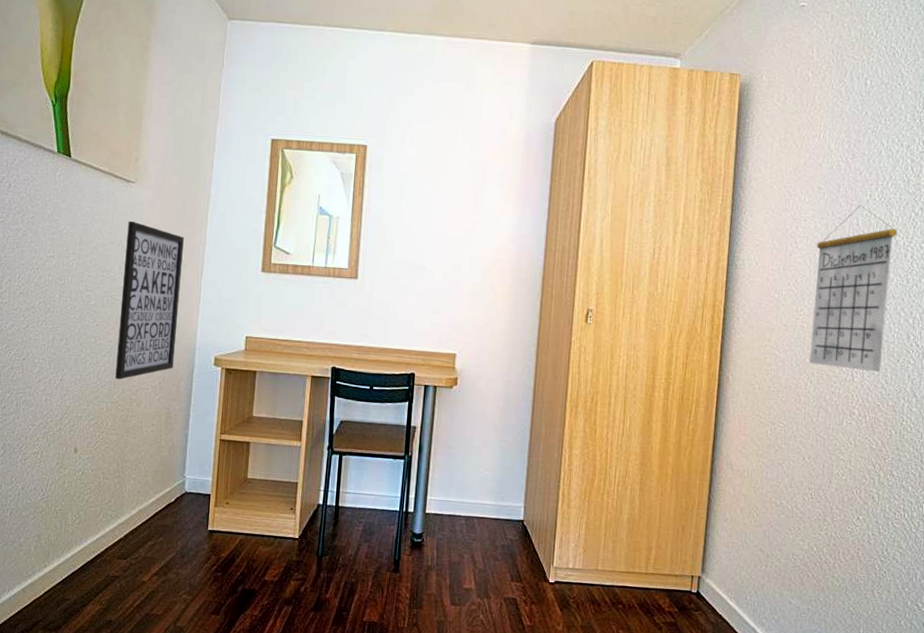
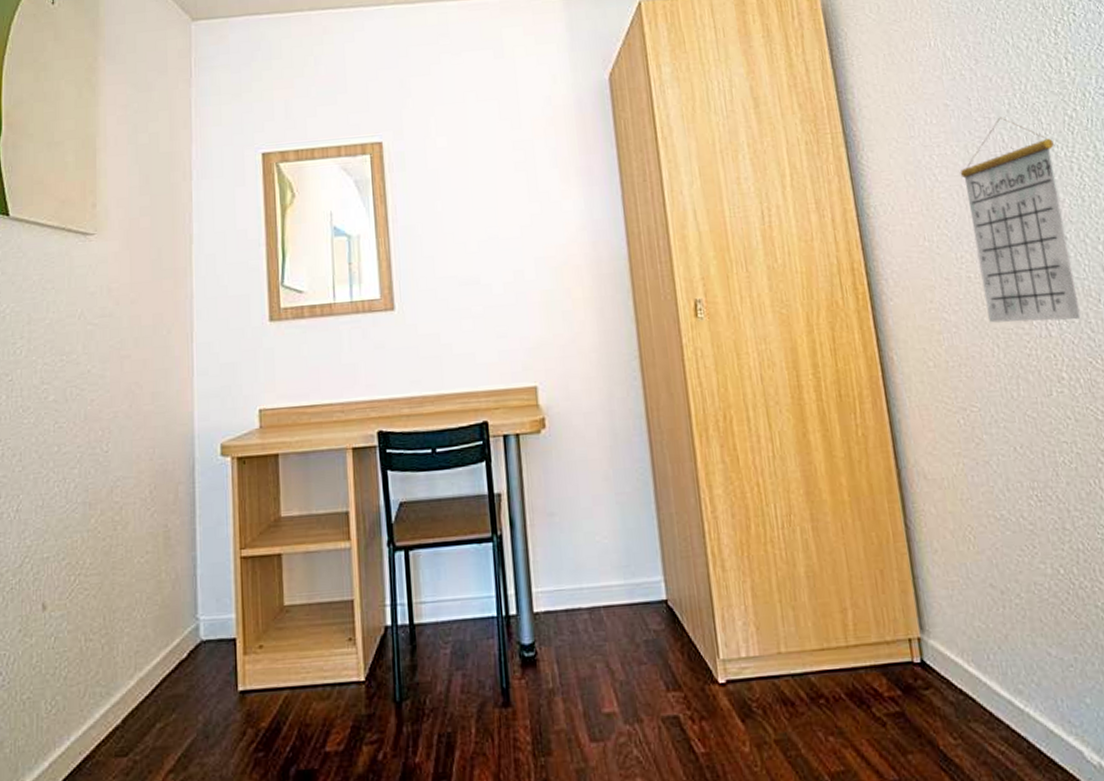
wall art: present [115,220,184,379] -> none [89,283,167,497]

